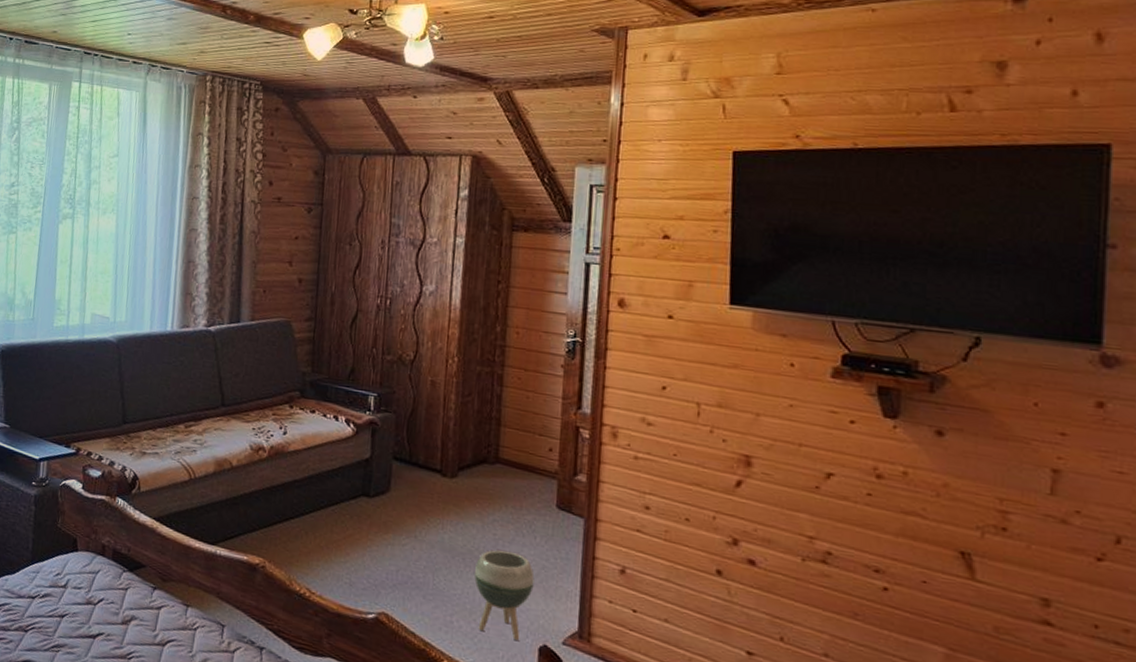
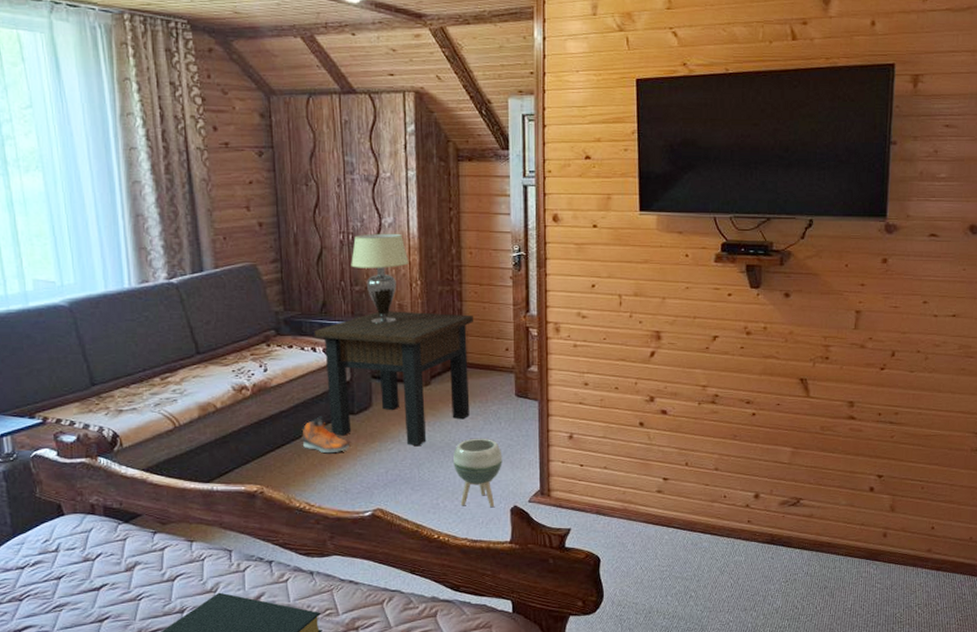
sneaker: none [312,492,361,538] -> present [302,416,349,454]
side table: none [338,386,515,547] -> present [314,311,474,445]
lampshade: none [385,300,448,401] -> present [351,233,409,324]

